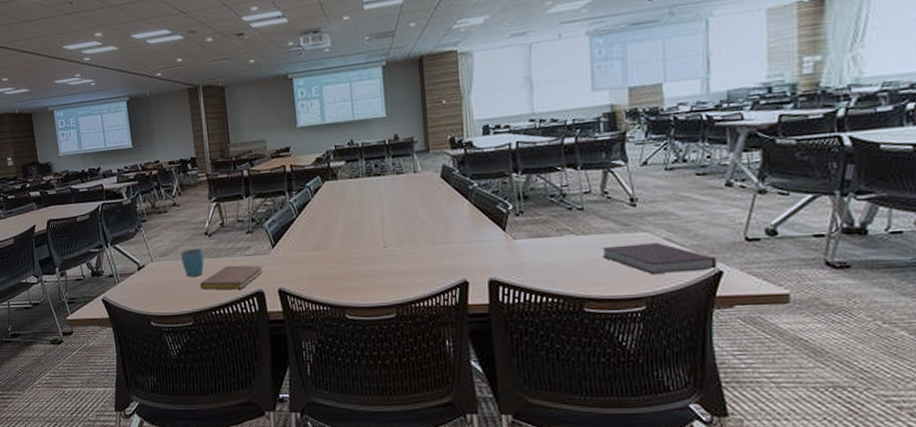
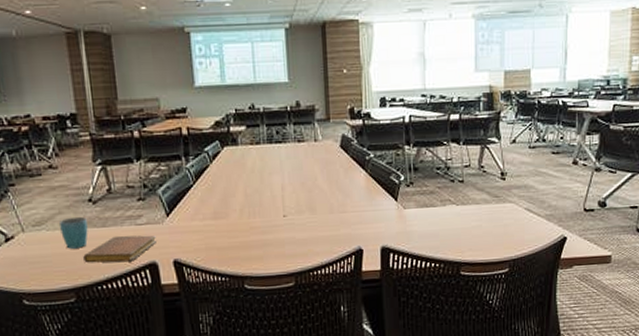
notebook: present [602,242,717,274] -> none [477,212,563,240]

